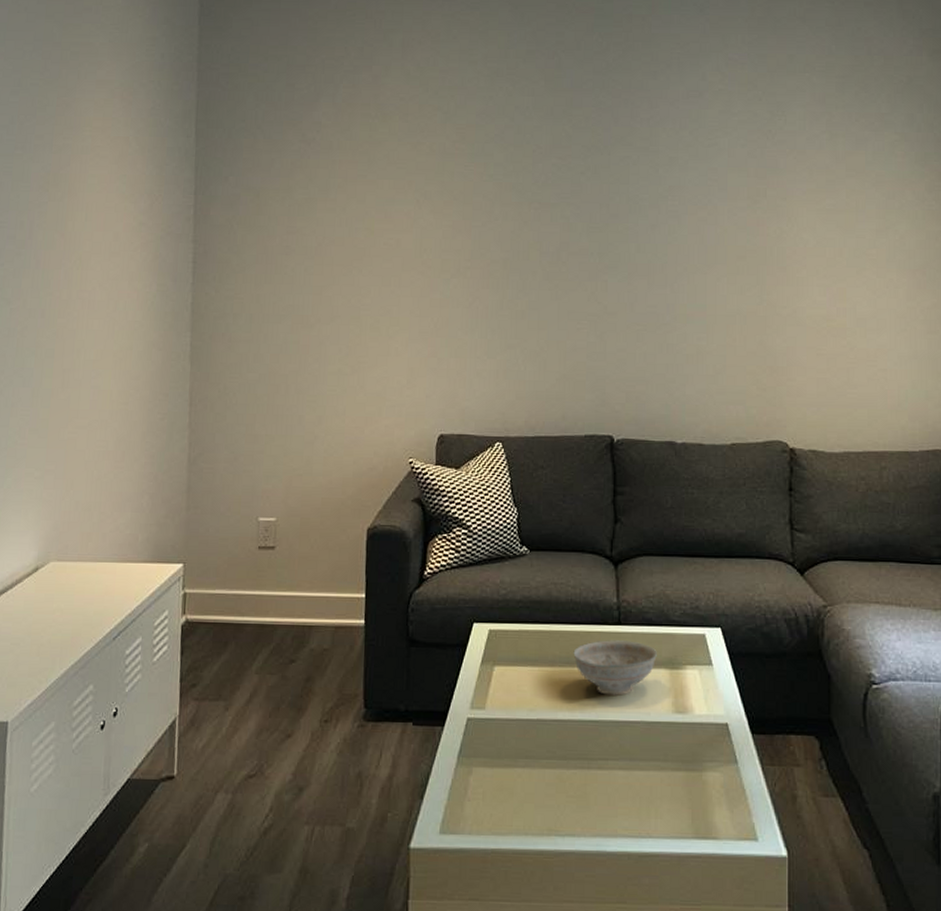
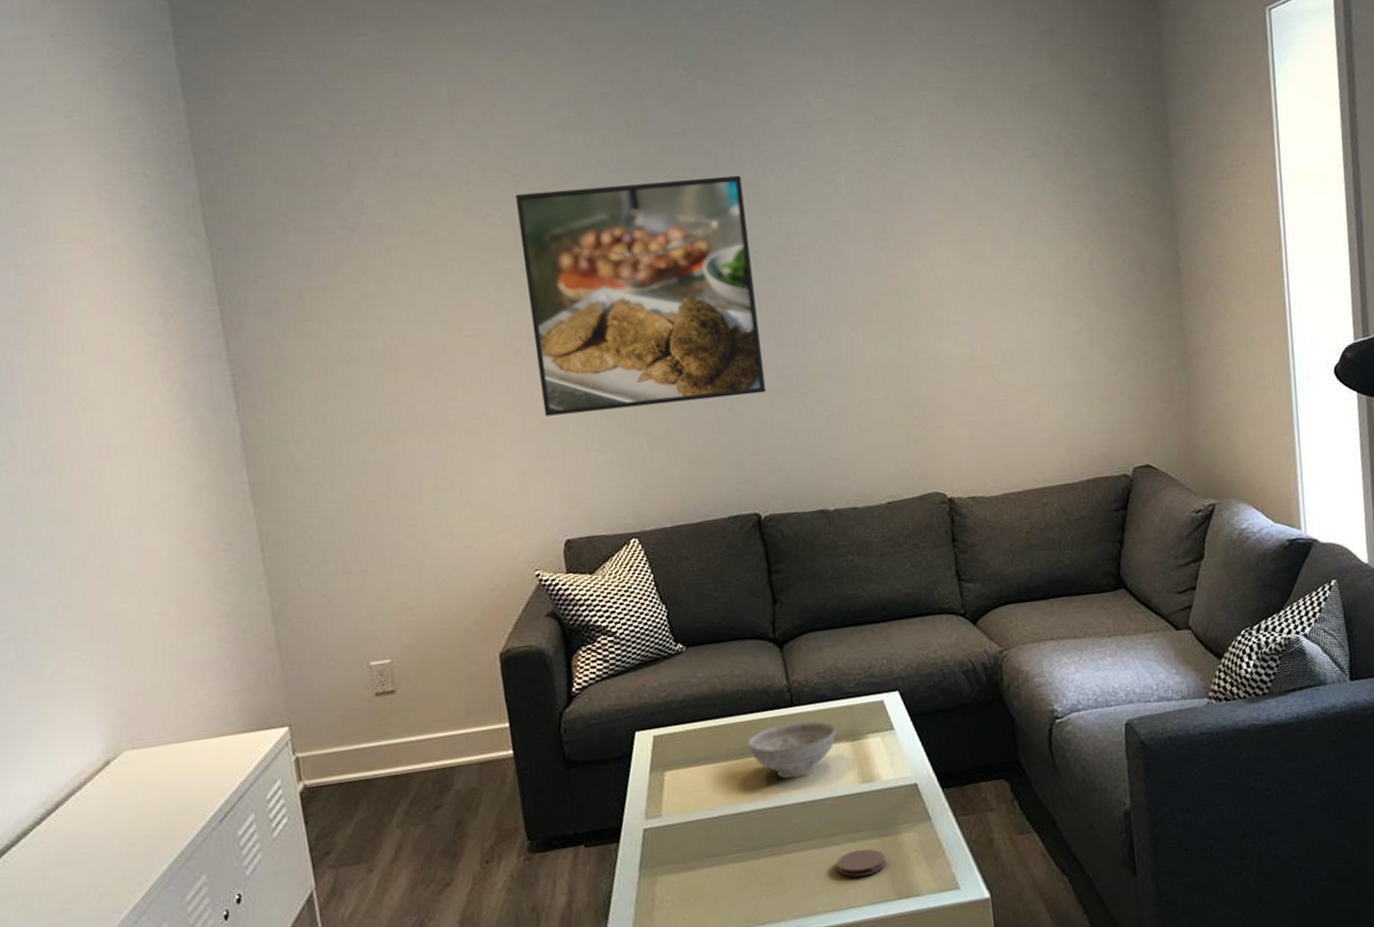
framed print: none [439,128,636,326] -> present [516,175,766,416]
coaster: none [640,779,689,807] -> present [836,849,887,878]

